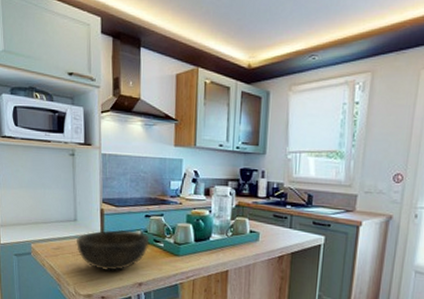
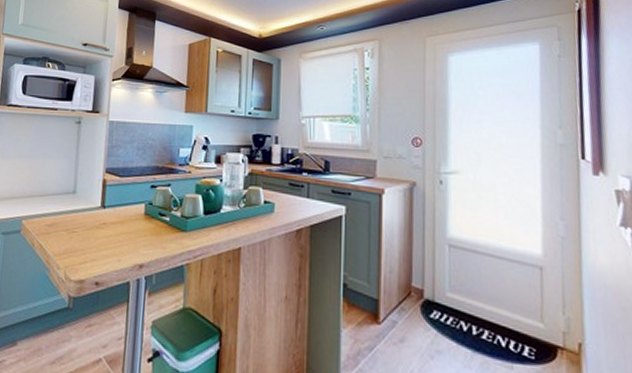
bowl: present [75,229,150,272] -> none [72,202,155,252]

